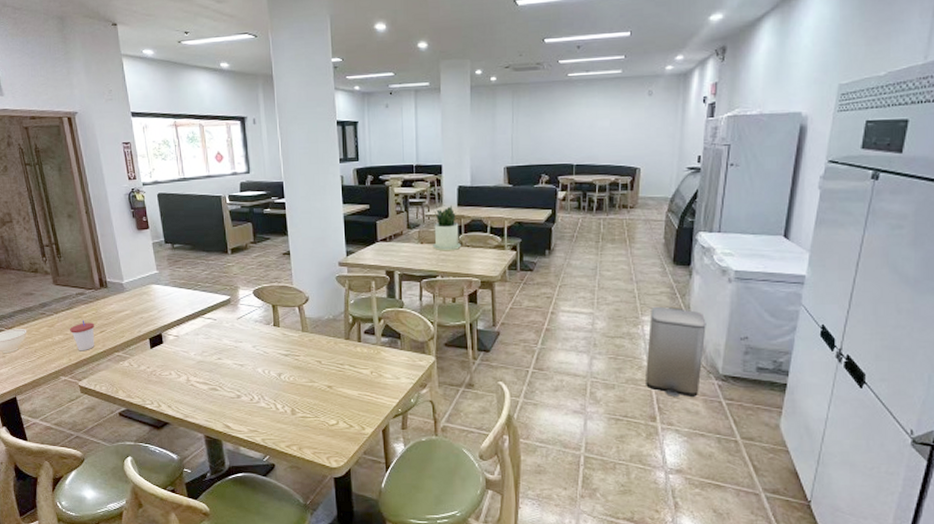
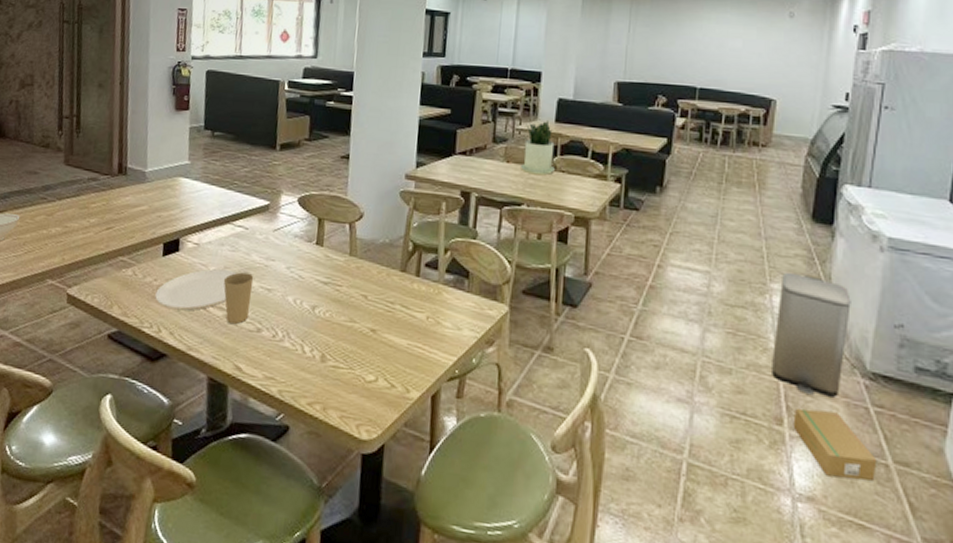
cup: present [70,320,94,351] -> none [71,212,102,251]
plate: none [150,354,213,388] -> present [155,269,237,311]
cup: none [203,354,228,395] -> present [223,272,254,325]
box: none [663,407,729,454] -> present [793,407,878,481]

